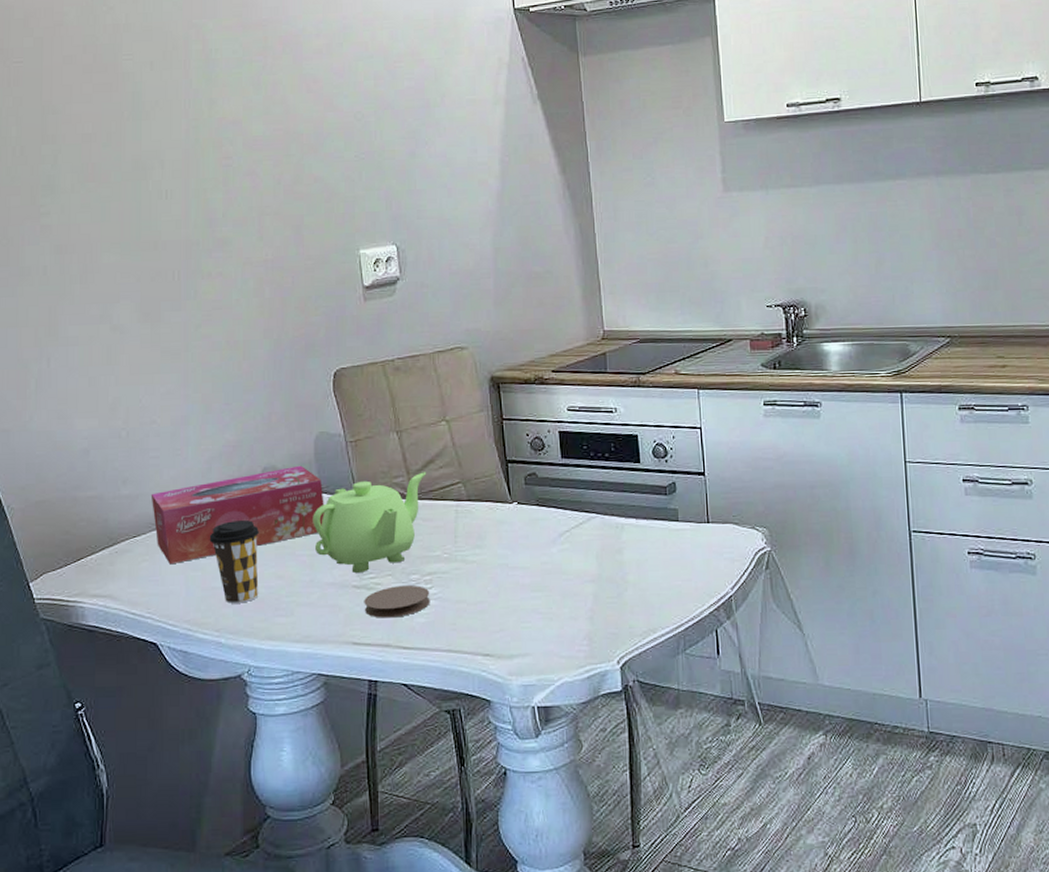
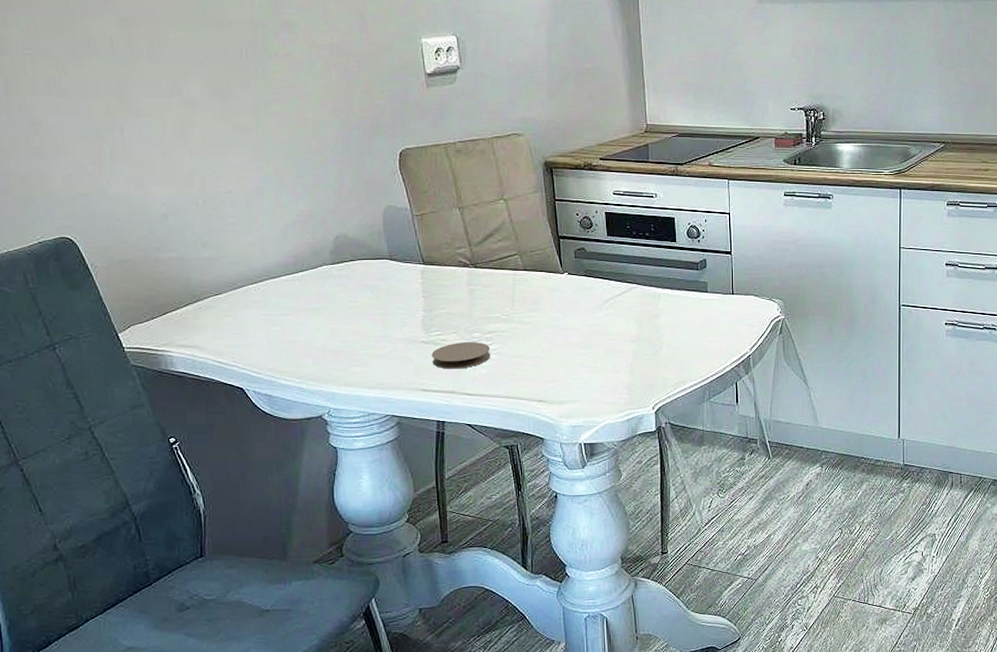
tissue box: present [150,465,324,565] -> none [230,235,394,320]
coffee cup: present [209,519,259,604] -> none [287,282,336,355]
teapot: present [313,472,427,573] -> none [383,244,487,330]

